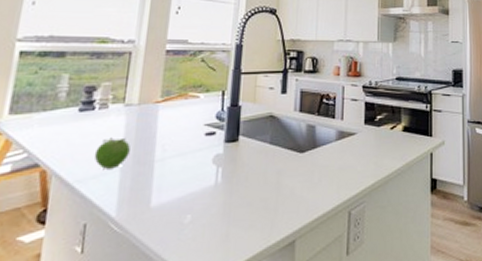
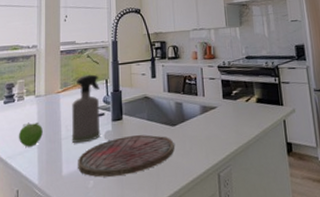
spray bottle: none [168,83,213,168] -> present [71,74,101,144]
cutting board: none [172,161,300,211] -> present [78,135,175,177]

